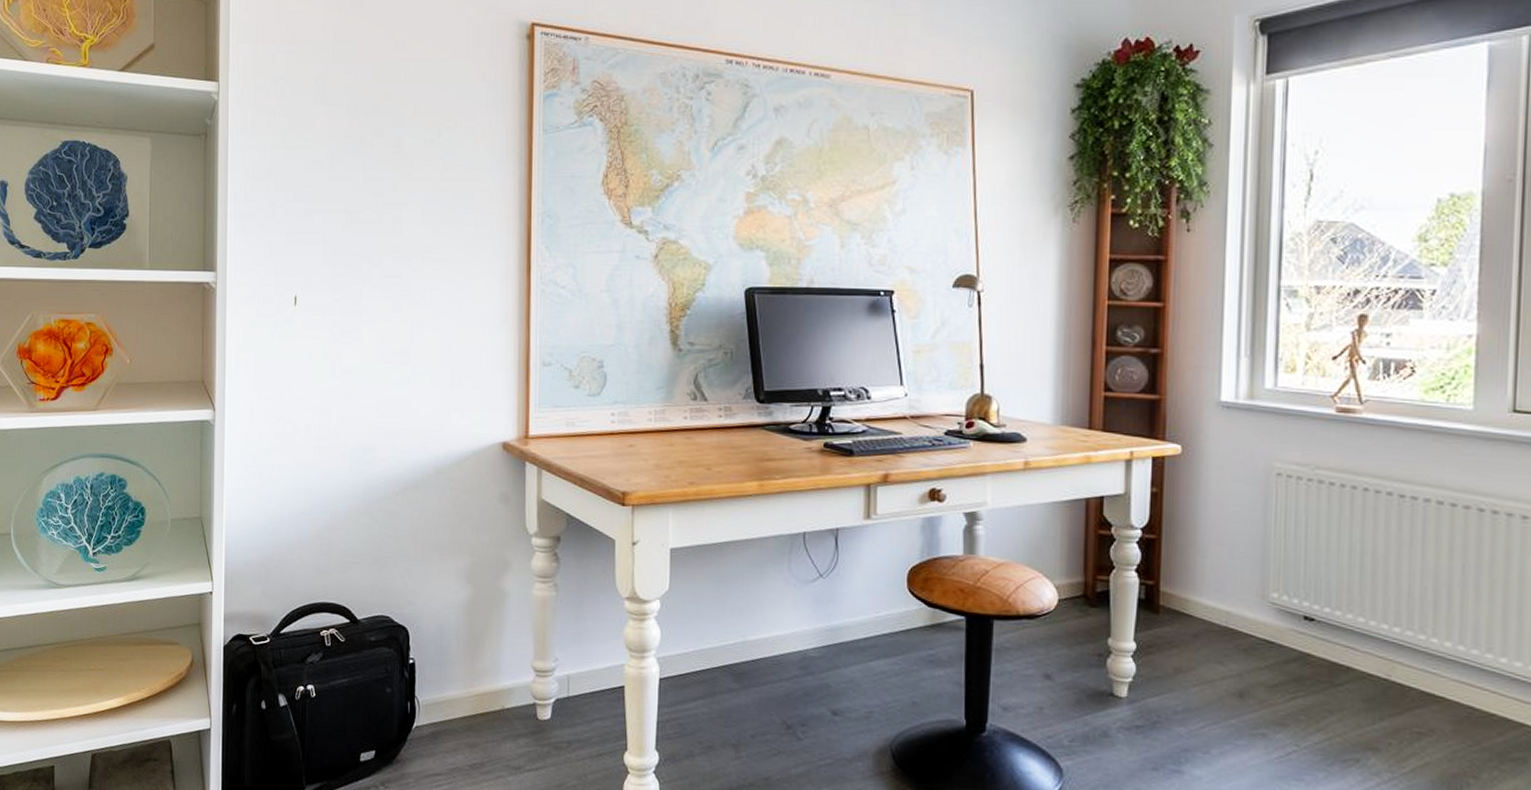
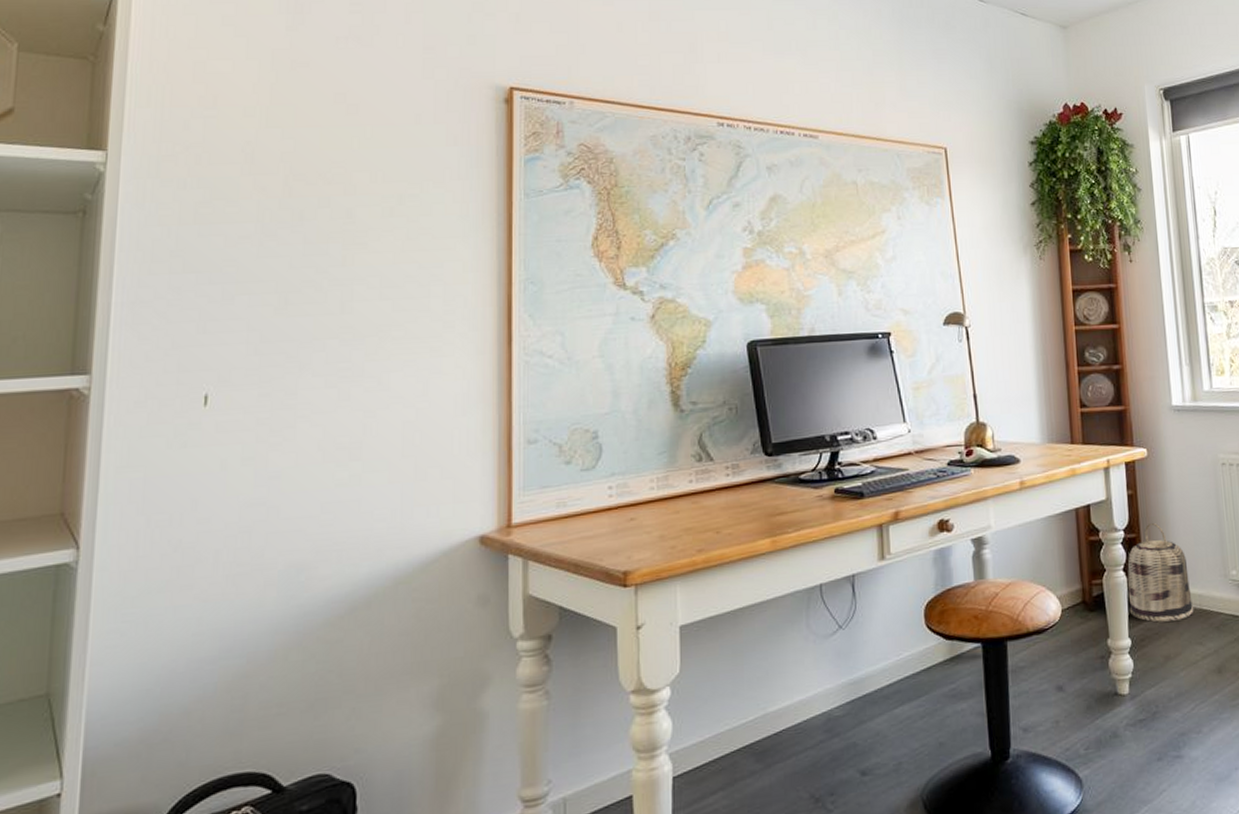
basket: none [1138,526,1218,634] -> present [1127,522,1194,623]

